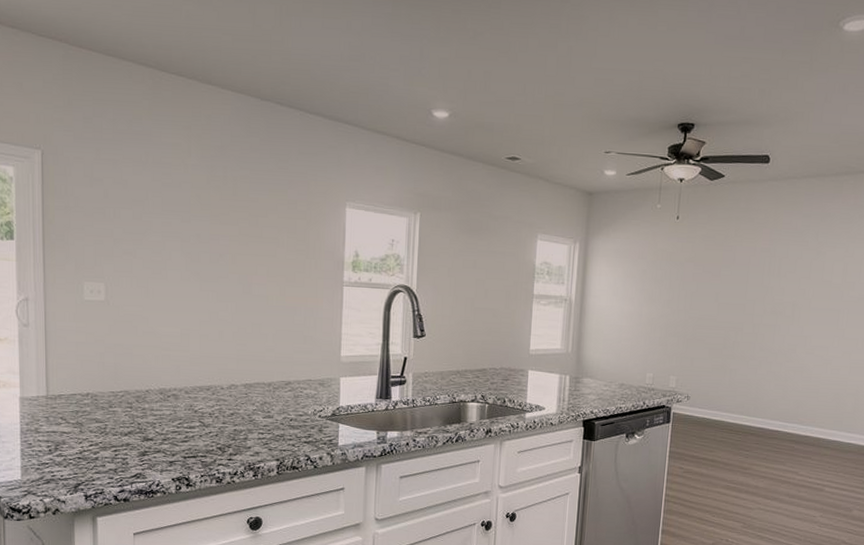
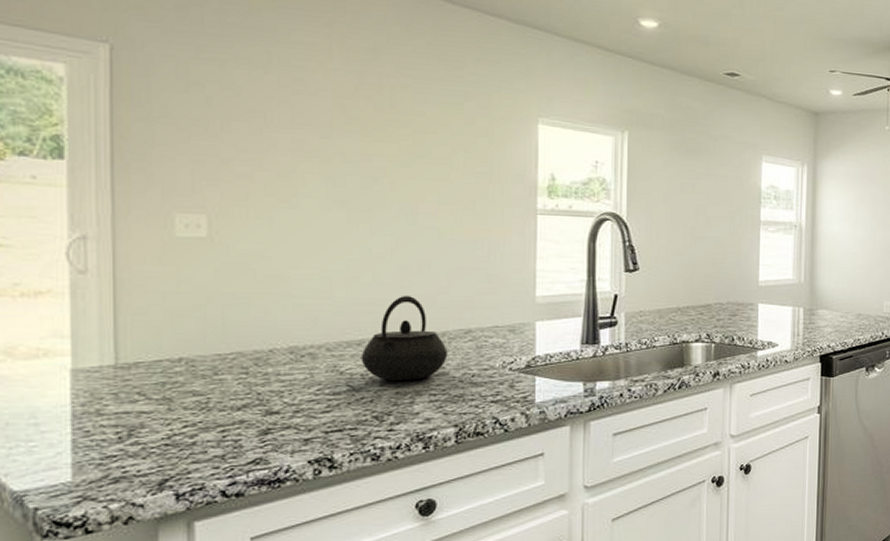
kettle: none [209,352,273,421] -> present [361,296,448,380]

